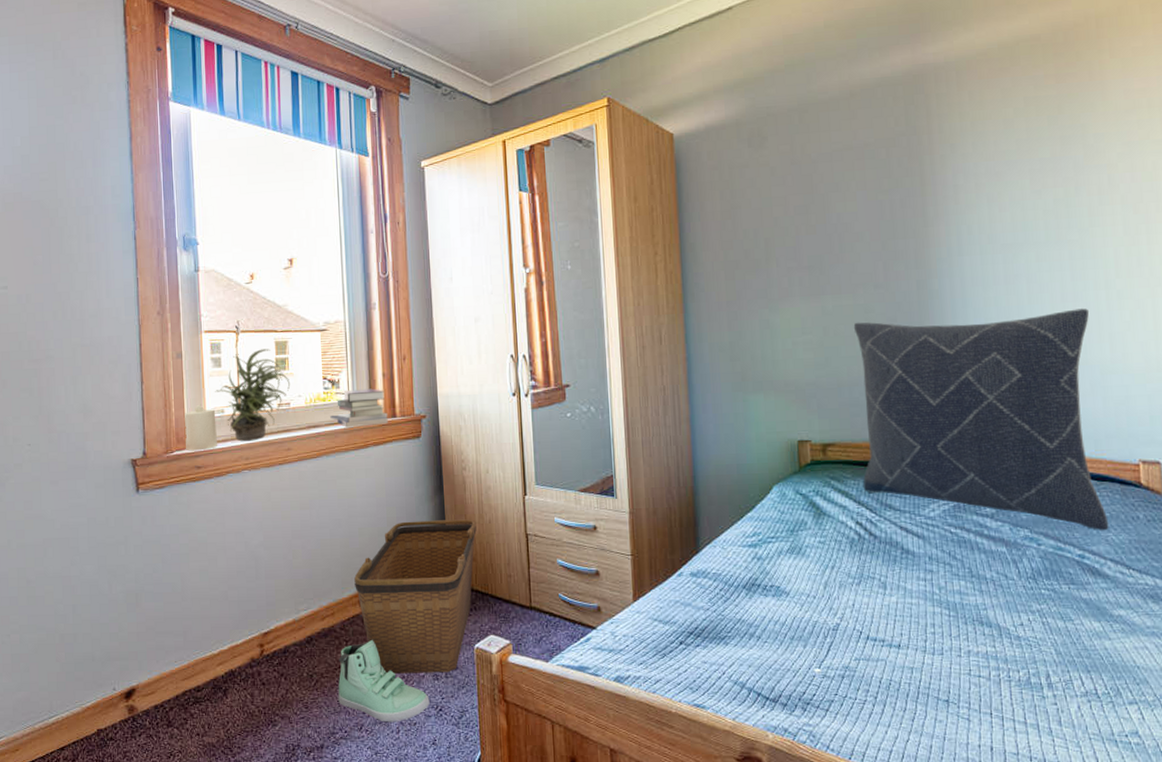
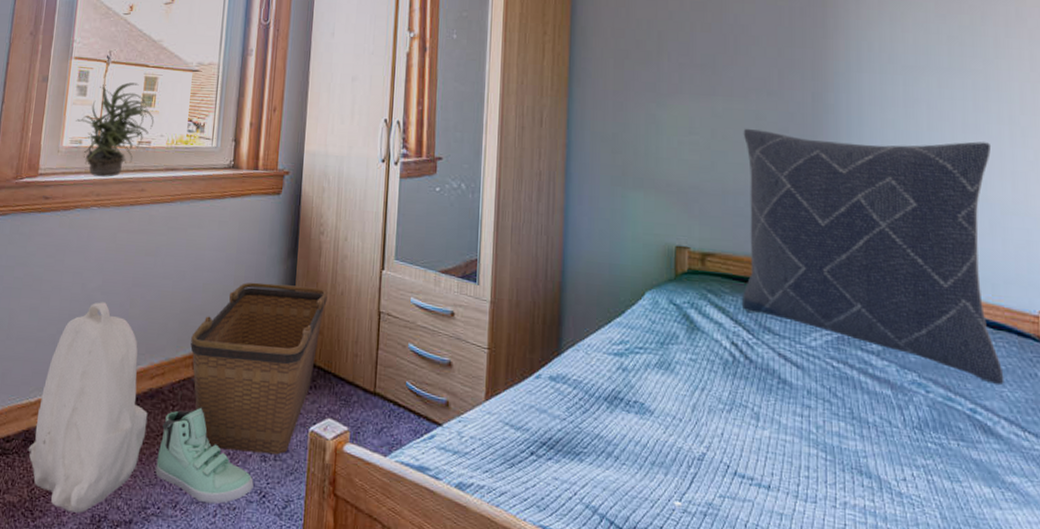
candle: present [185,404,218,451] -> none [36,131,73,181]
backpack: none [218,556,325,745] -> present [28,302,148,513]
books: present [330,388,388,428] -> none [190,135,250,176]

